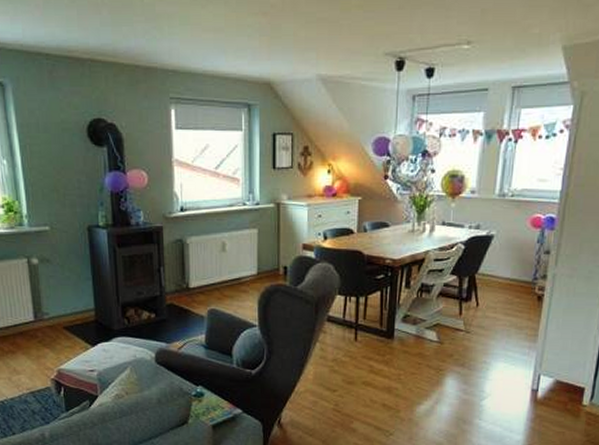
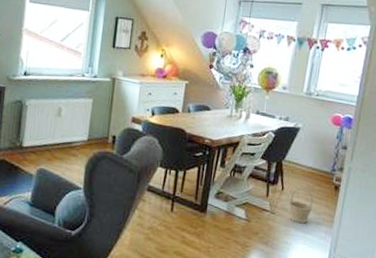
basket: none [485,301,513,340] -> present [288,187,313,223]

